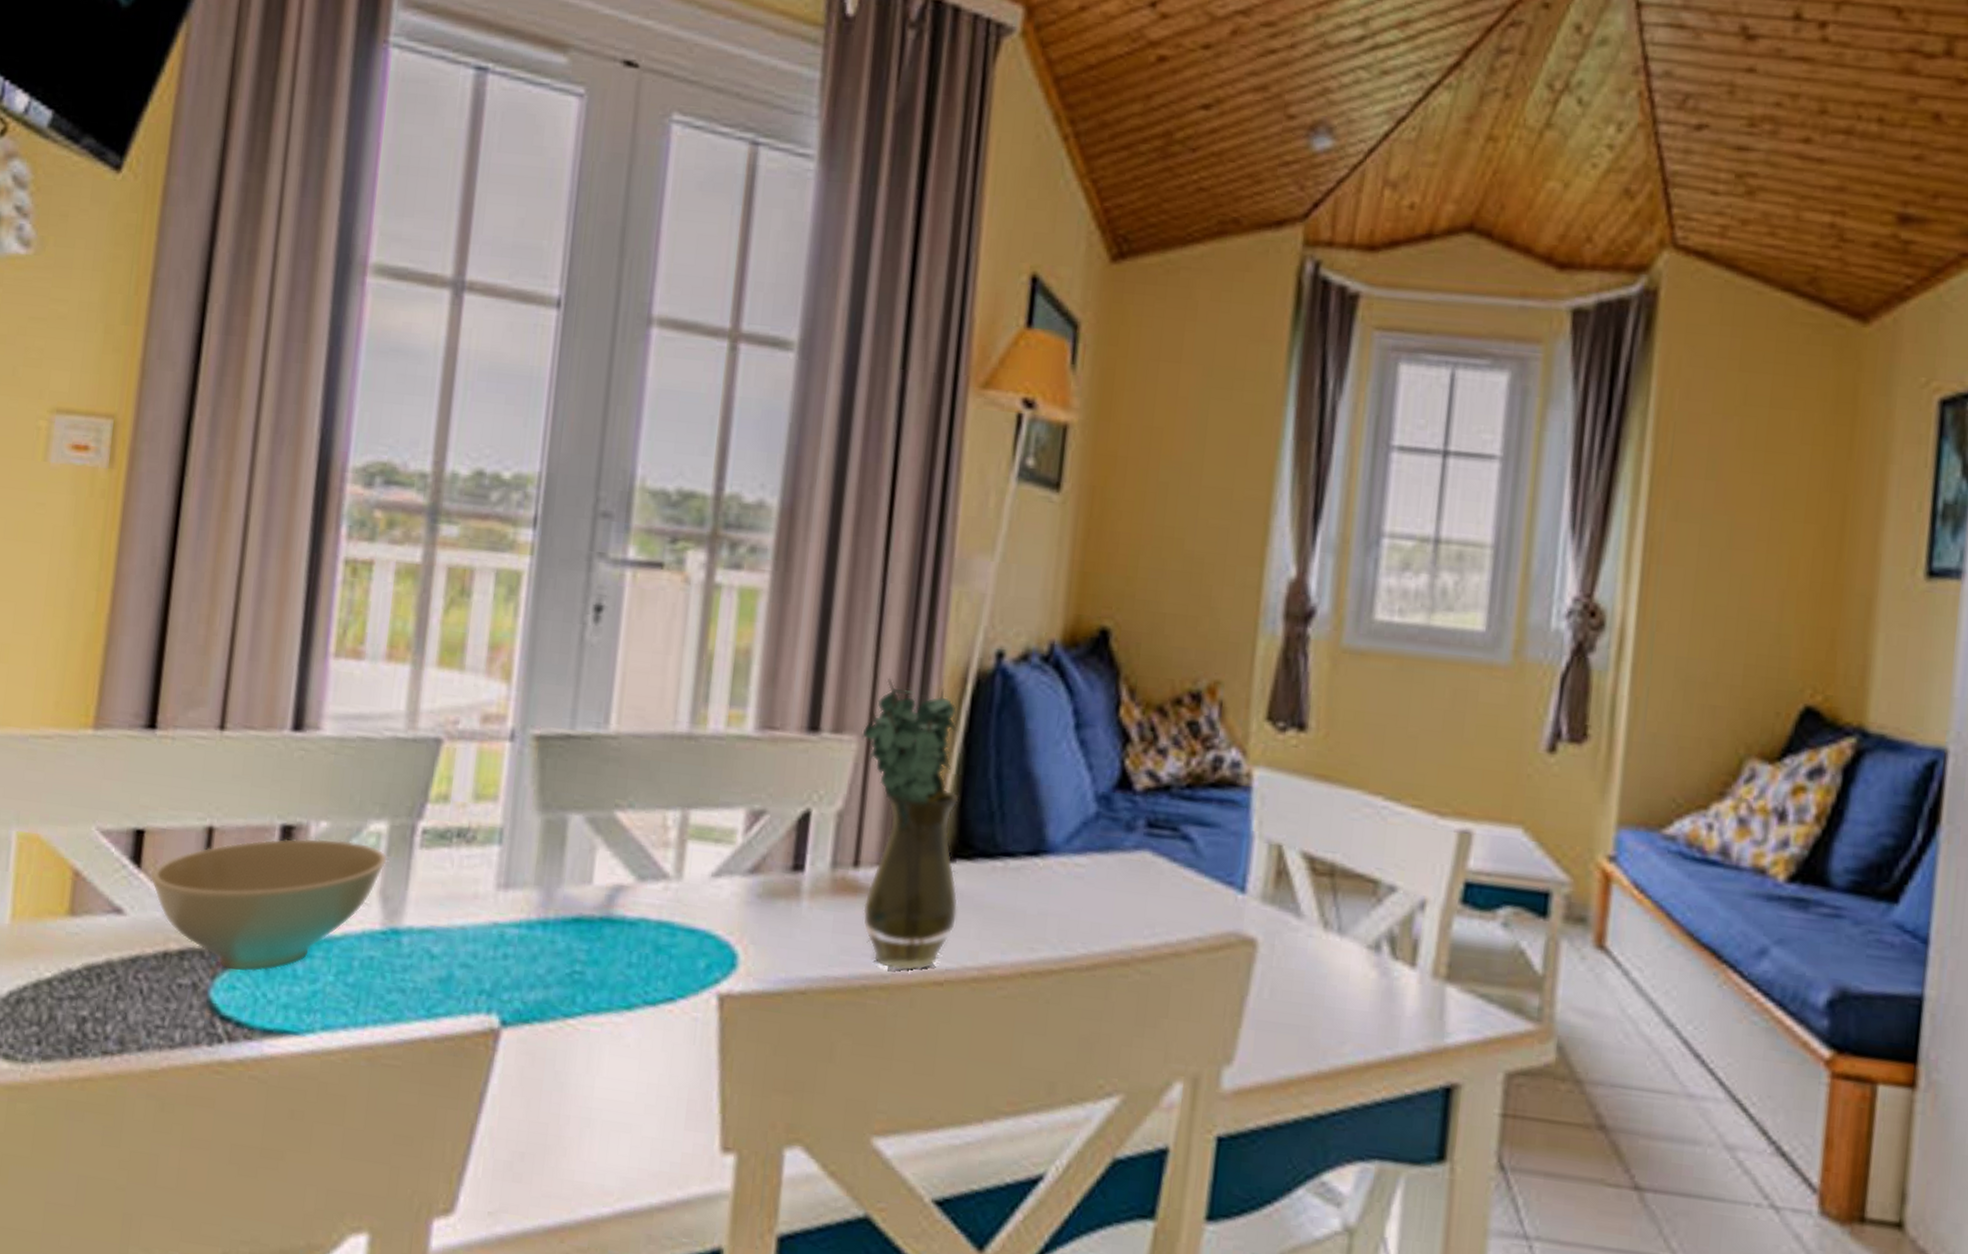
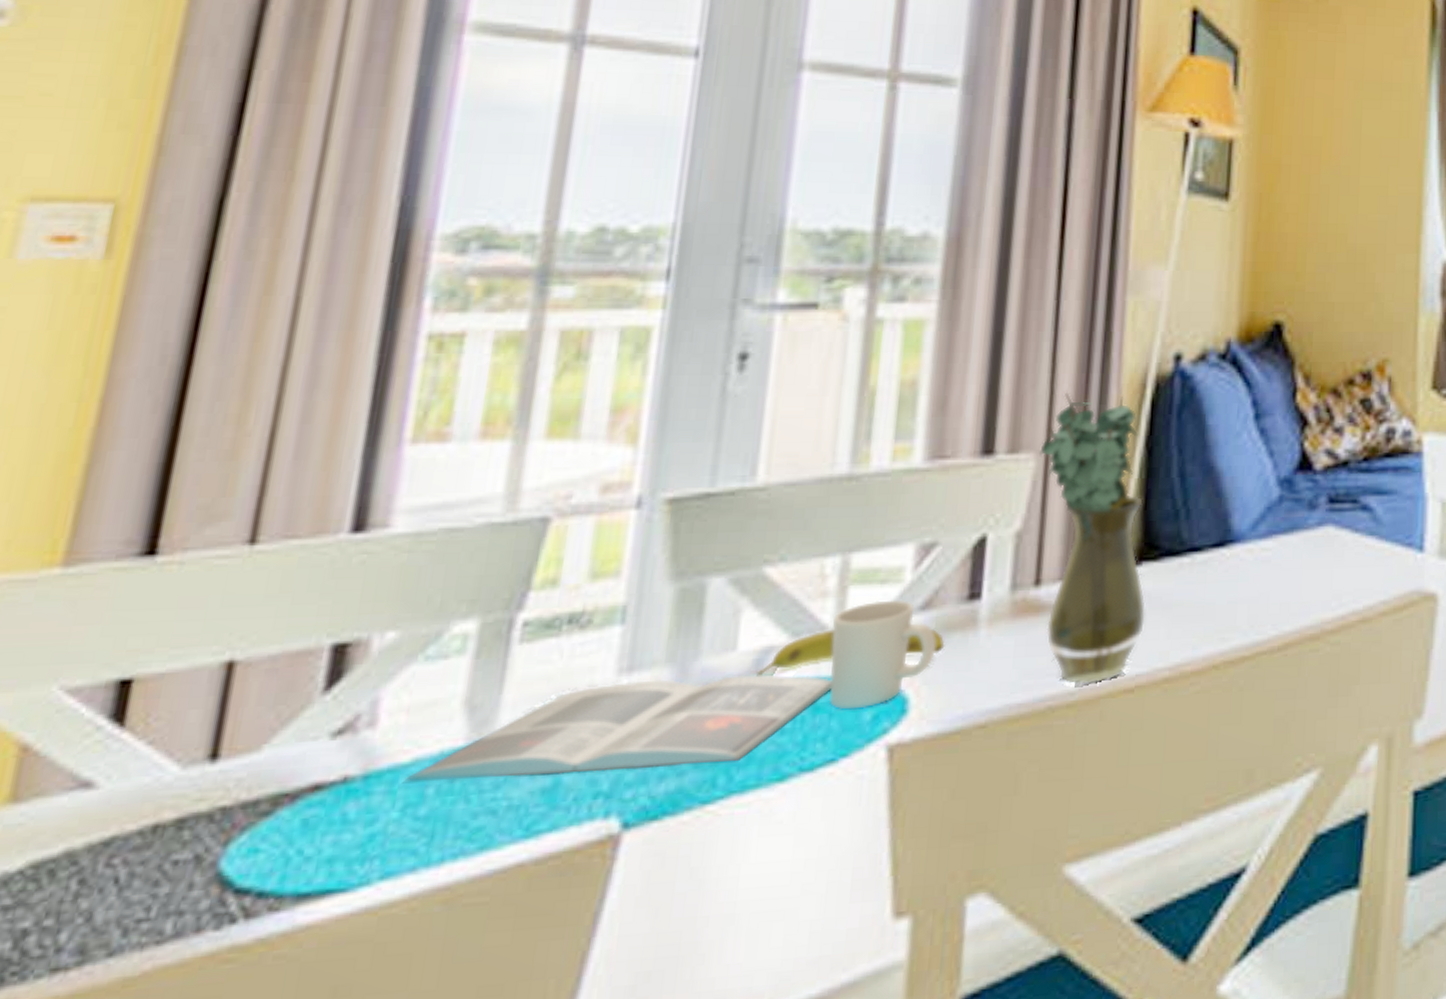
bowl: present [149,838,387,972] -> none [137,649,475,830]
magazine: none [335,896,672,985] -> present [402,674,832,784]
fruit: none [608,877,771,918] -> present [756,628,945,676]
mug: none [669,857,763,957] -> present [828,599,937,710]

